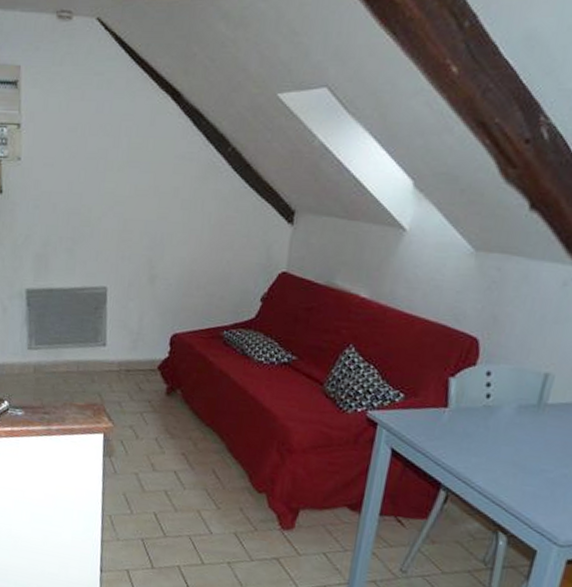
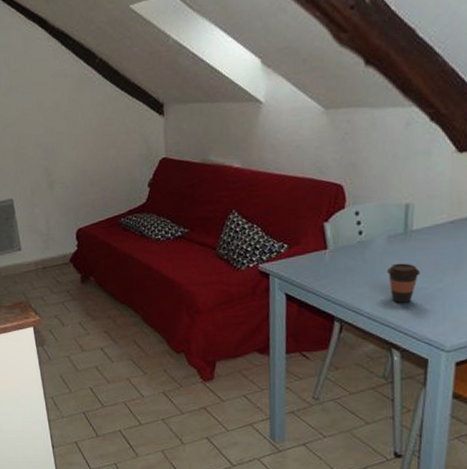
coffee cup: none [509,437,547,484] -> present [387,263,420,303]

